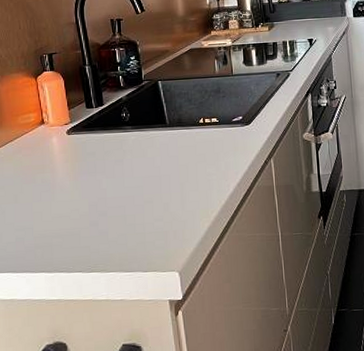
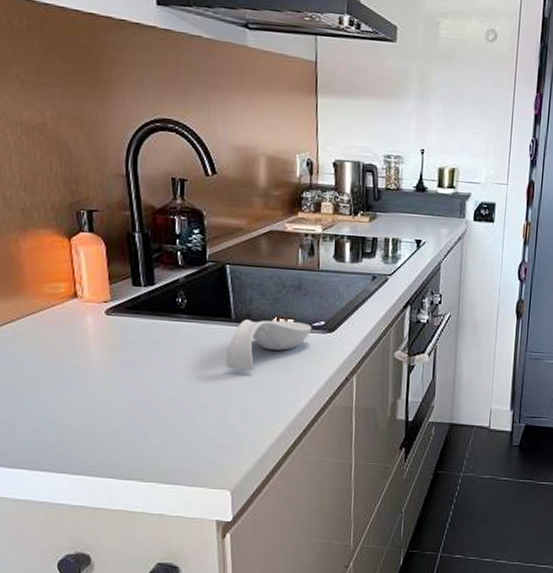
spoon rest: none [165,119,233,166] -> present [225,319,312,370]

